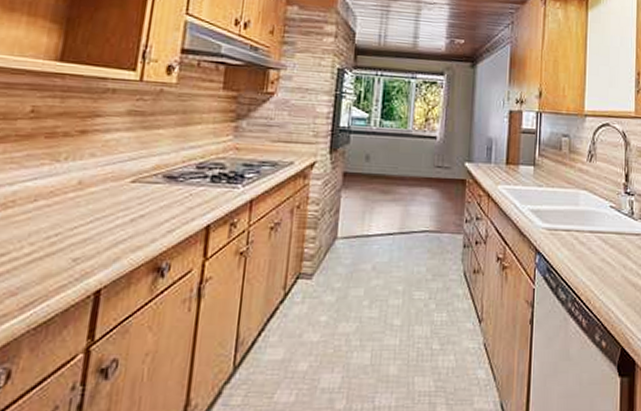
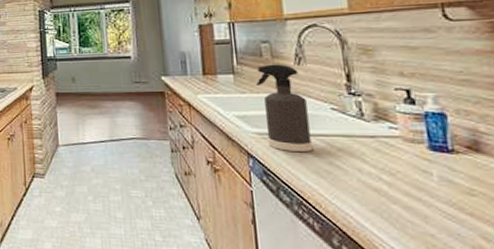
spray bottle: none [552,159,592,248] -> present [255,64,314,151]

